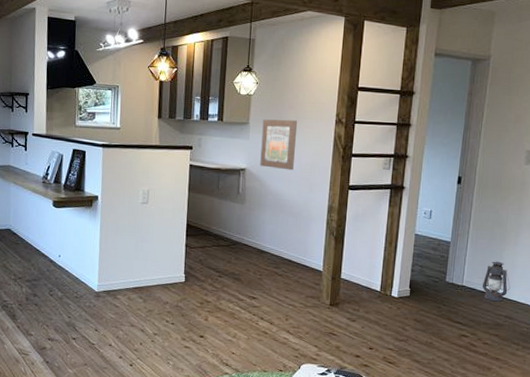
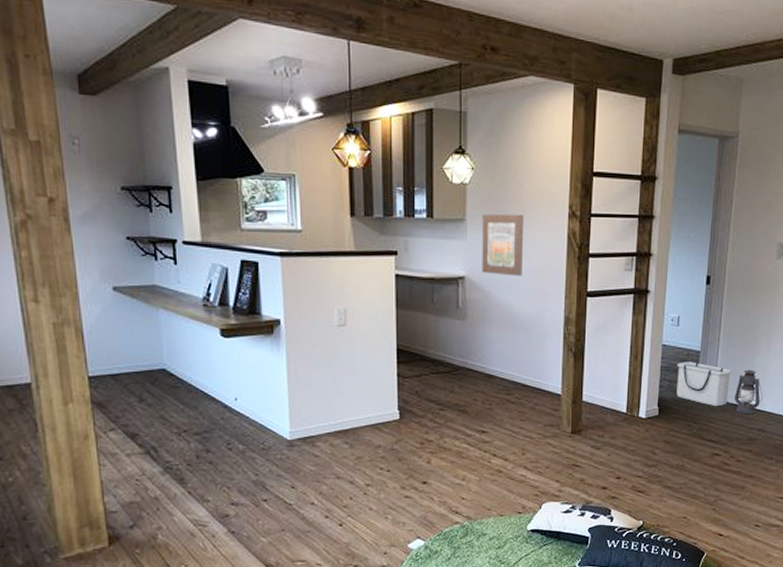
storage bin: none [427,250,481,293] -> present [676,361,733,407]

